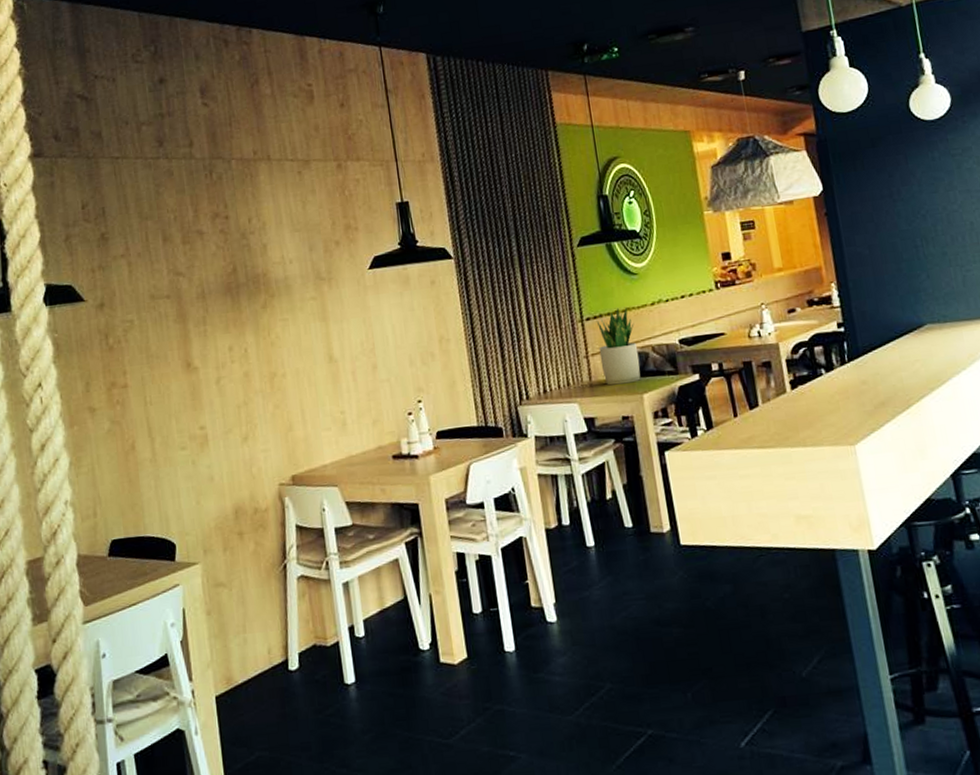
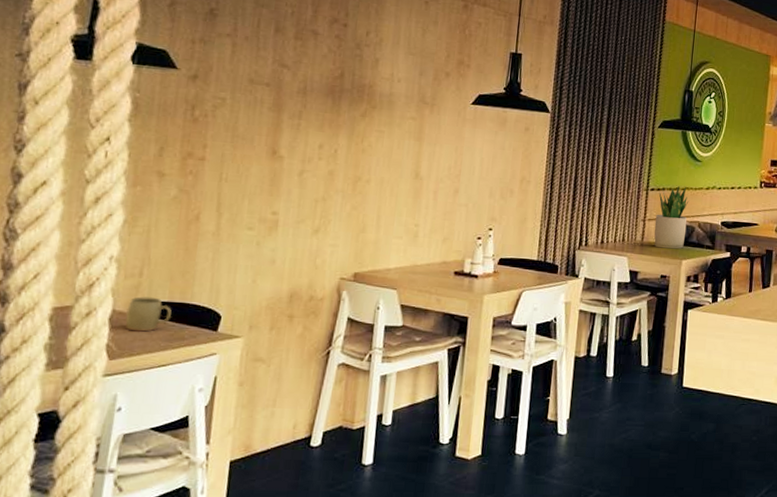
mug: none [90,535,130,574] -> present [125,296,172,332]

